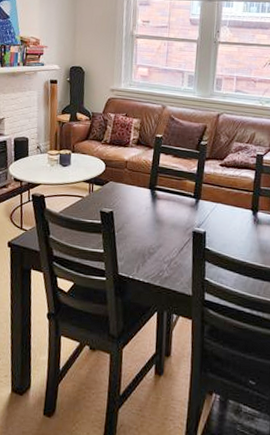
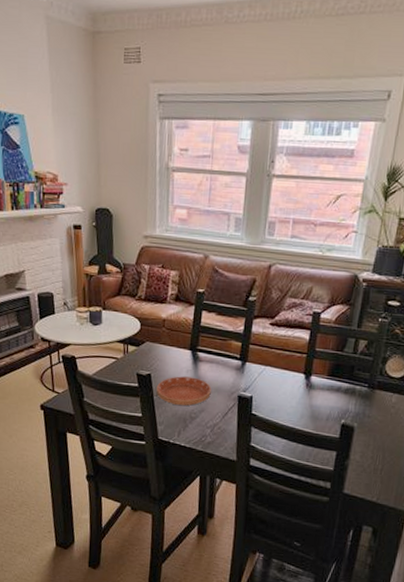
saucer: none [117,213,168,242] -> present [156,376,211,406]

